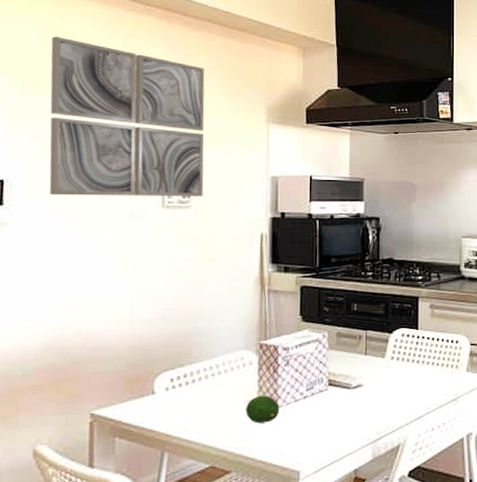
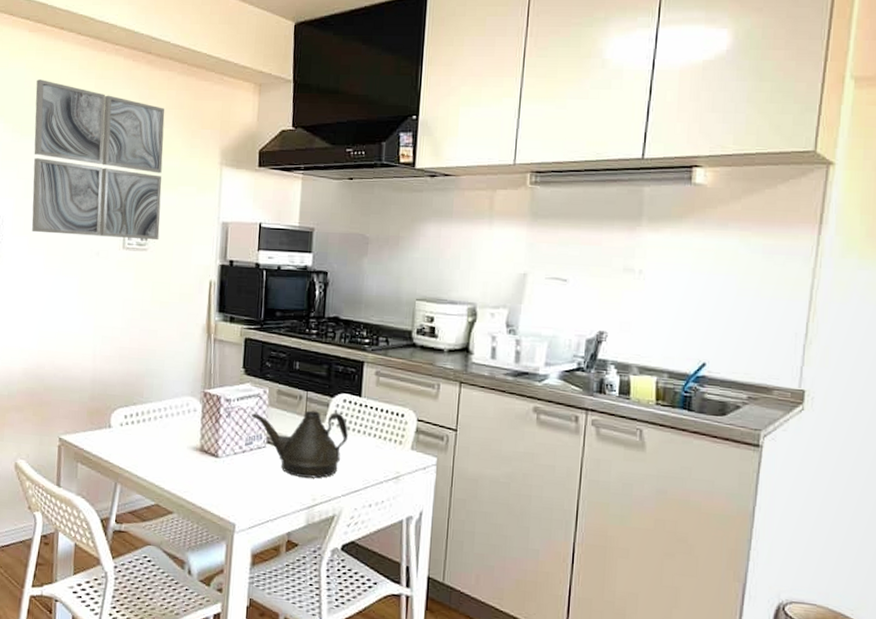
fruit: present [245,395,280,423] -> none [188,443,220,471]
teapot: none [310,347,408,413] -> present [251,410,348,479]

